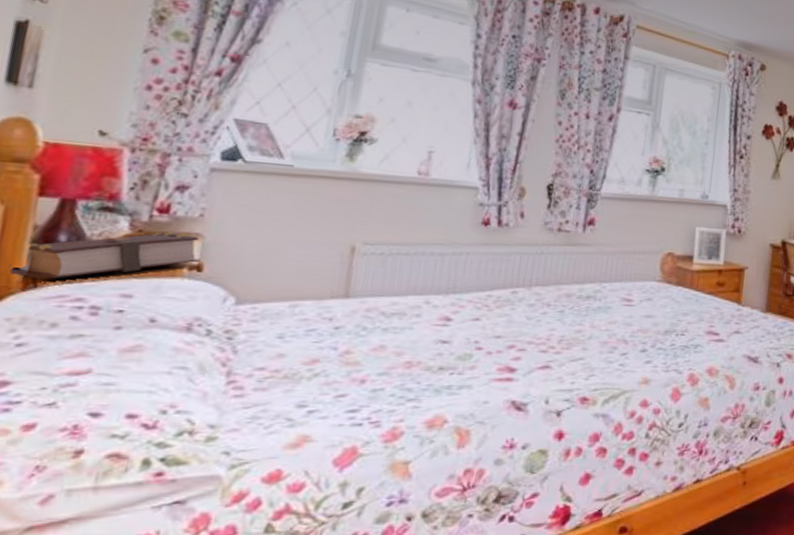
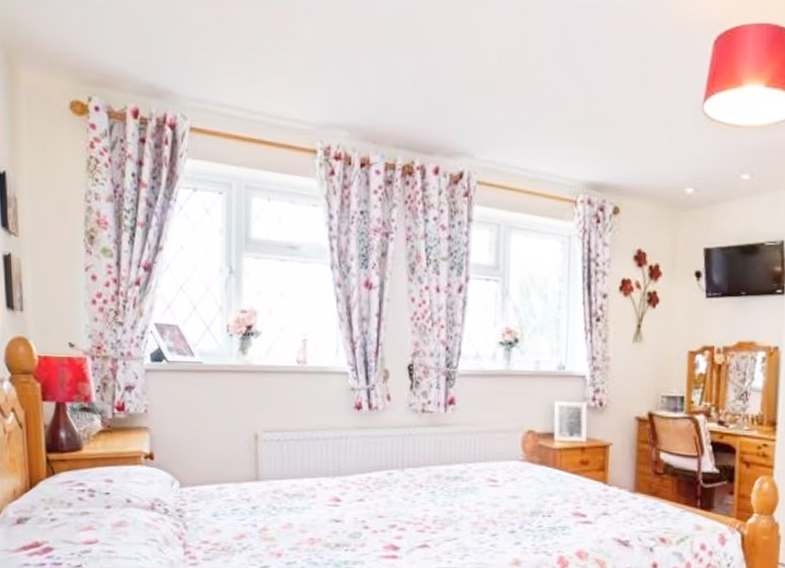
book: present [8,232,201,279] -> none [36,427,151,468]

